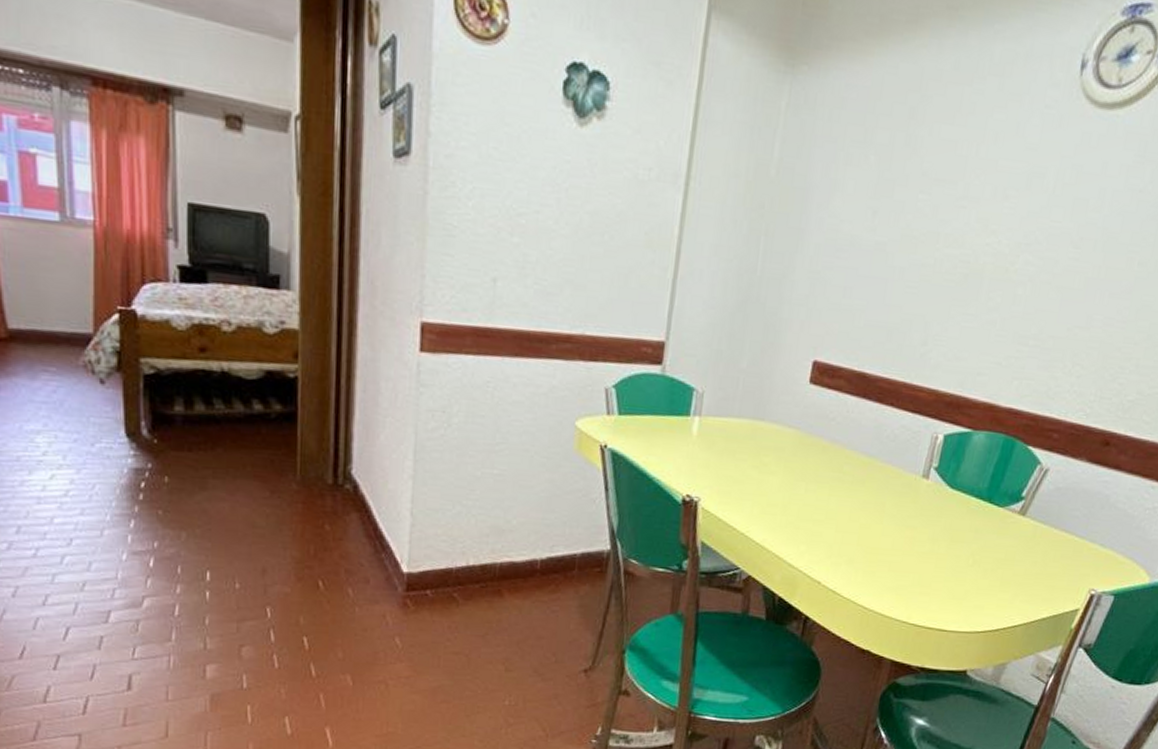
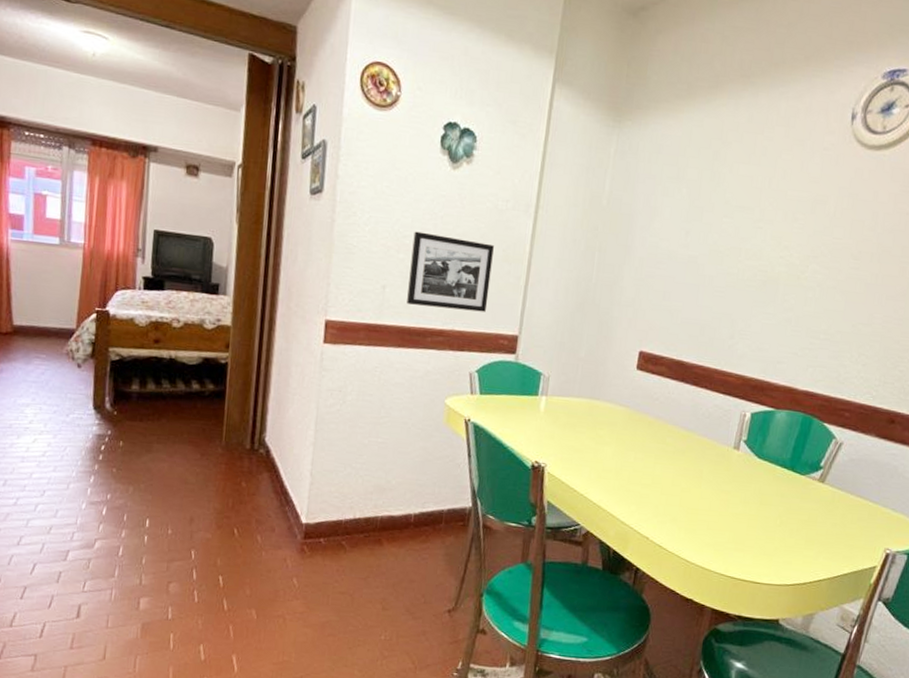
picture frame: none [524,207,634,313] -> present [407,231,494,312]

